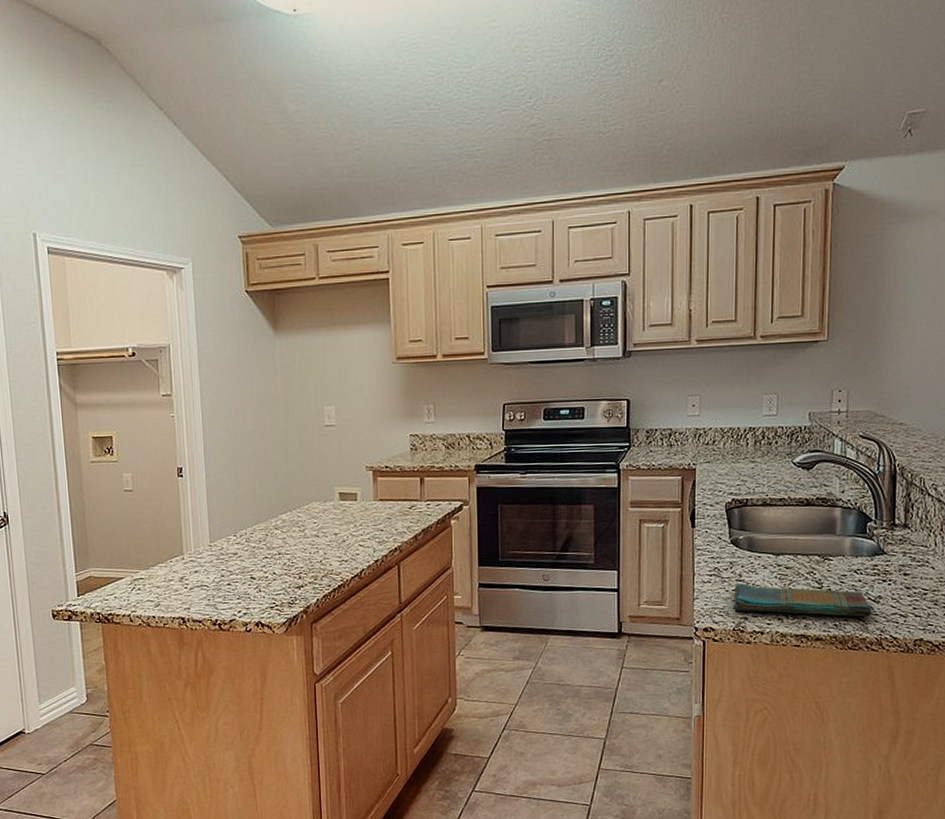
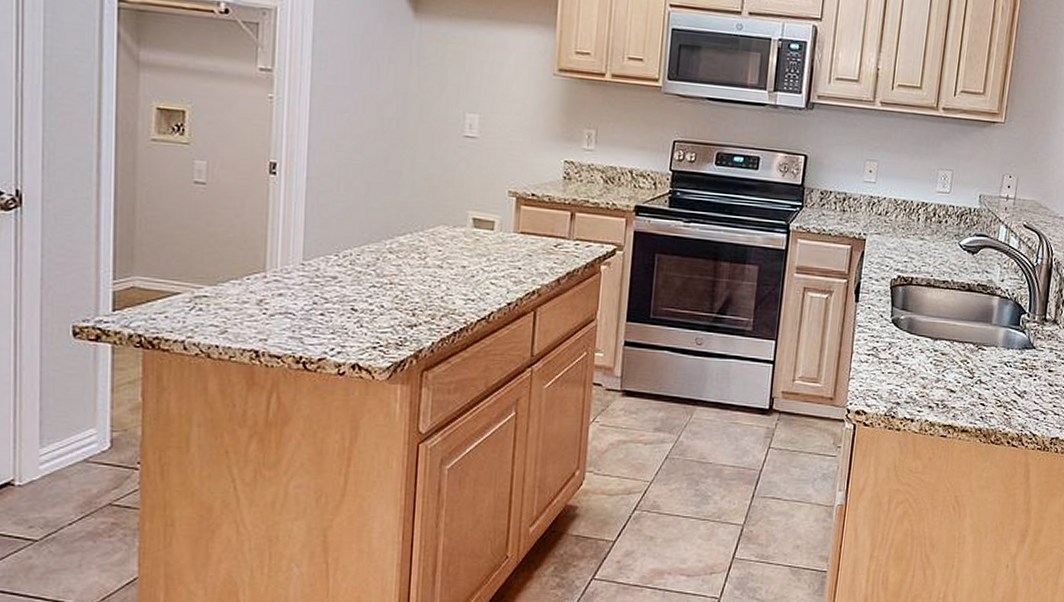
dish towel: present [733,583,872,617] -> none [887,366,1017,411]

